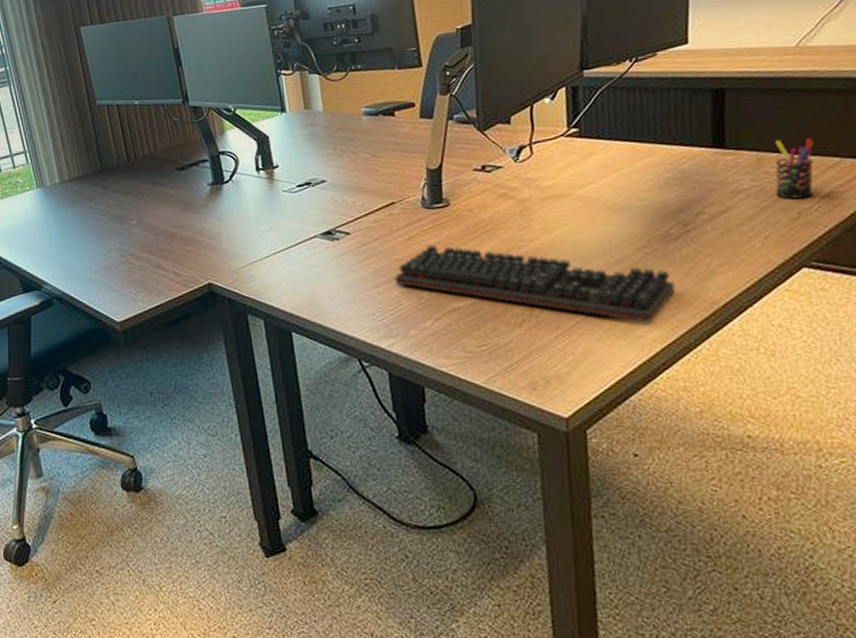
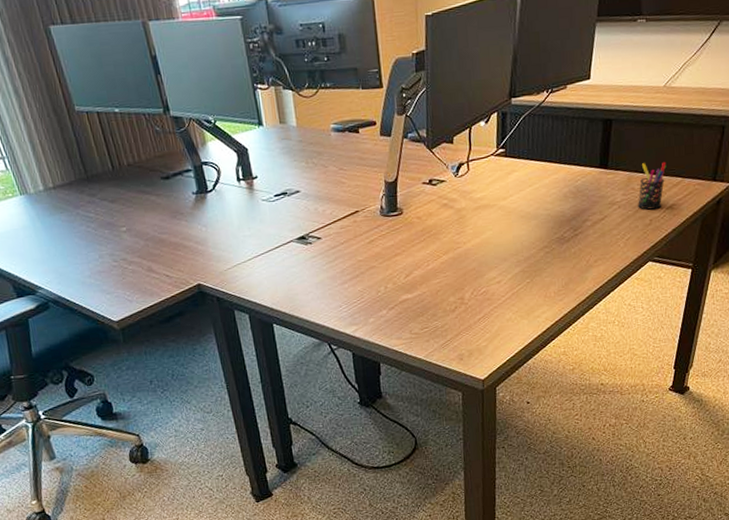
keyboard: present [395,245,676,323] -> none [358,247,564,306]

